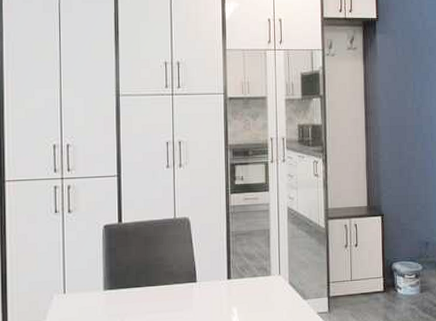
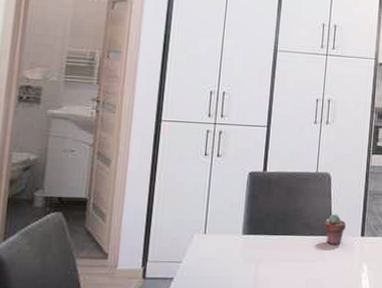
potted succulent: none [188,259,210,291] -> present [324,213,346,245]

